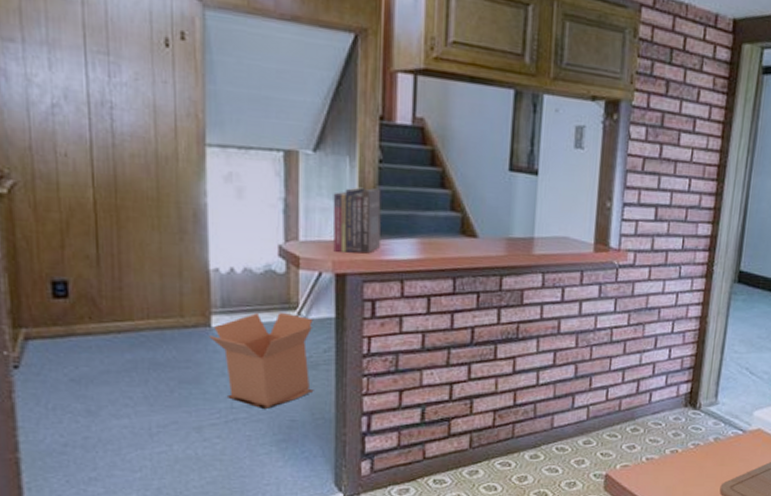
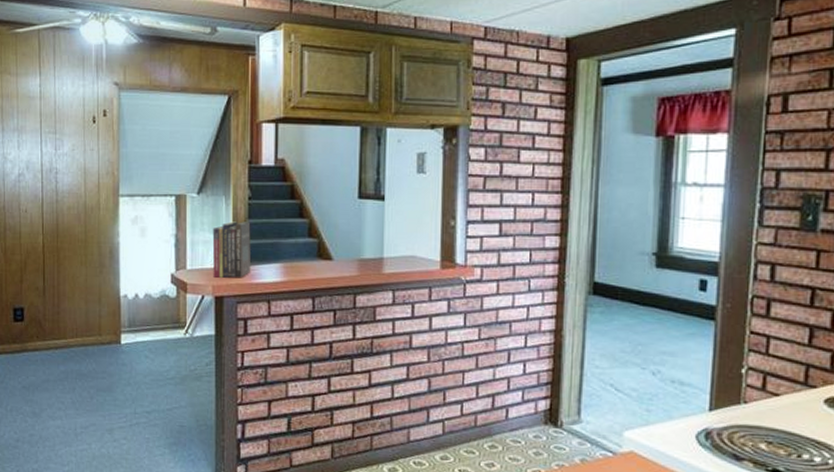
cardboard box: present [209,313,314,409] -> none [119,331,198,415]

